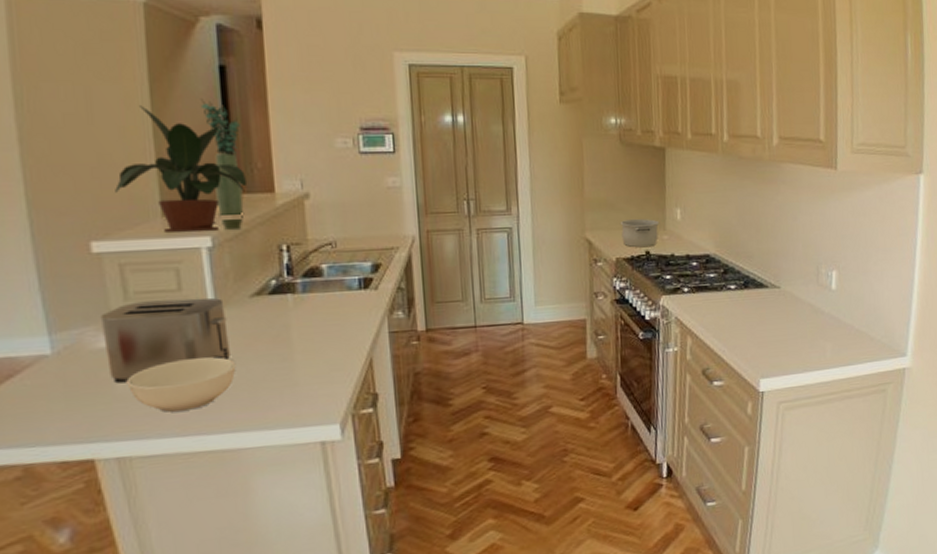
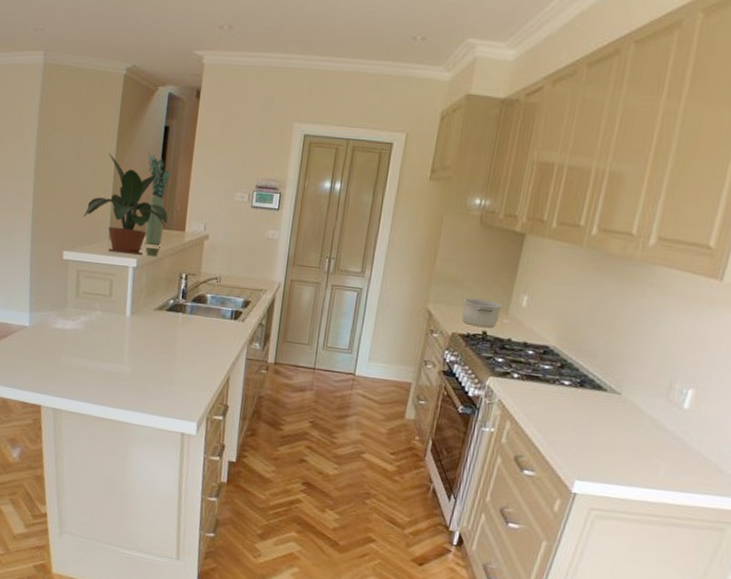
toaster: present [100,297,230,383] -> none [59,299,137,356]
bowl: present [126,357,236,412] -> none [67,347,136,386]

